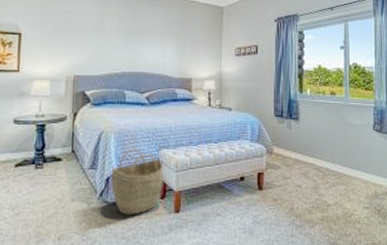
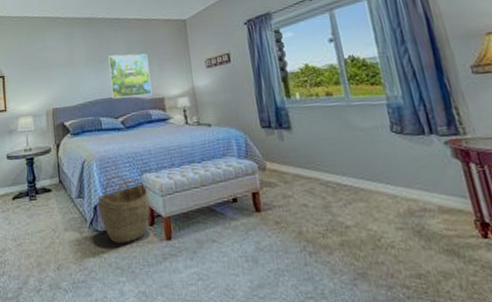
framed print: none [140,30,182,75] -> present [108,53,152,99]

